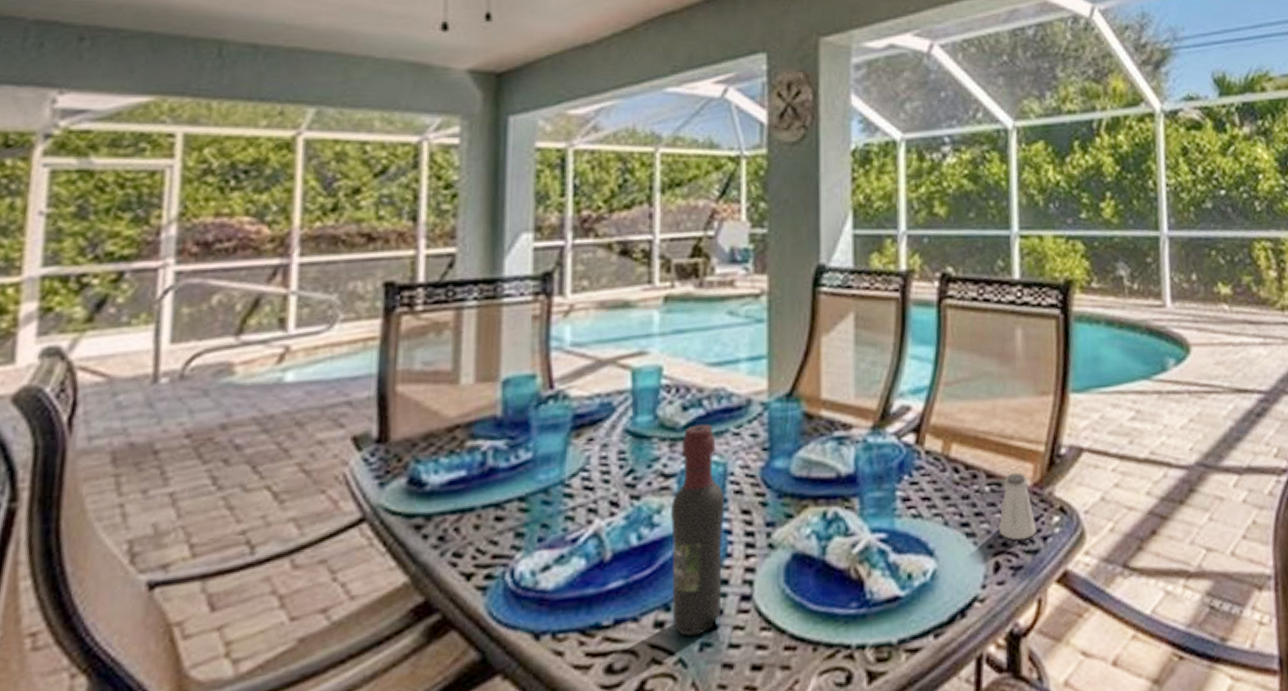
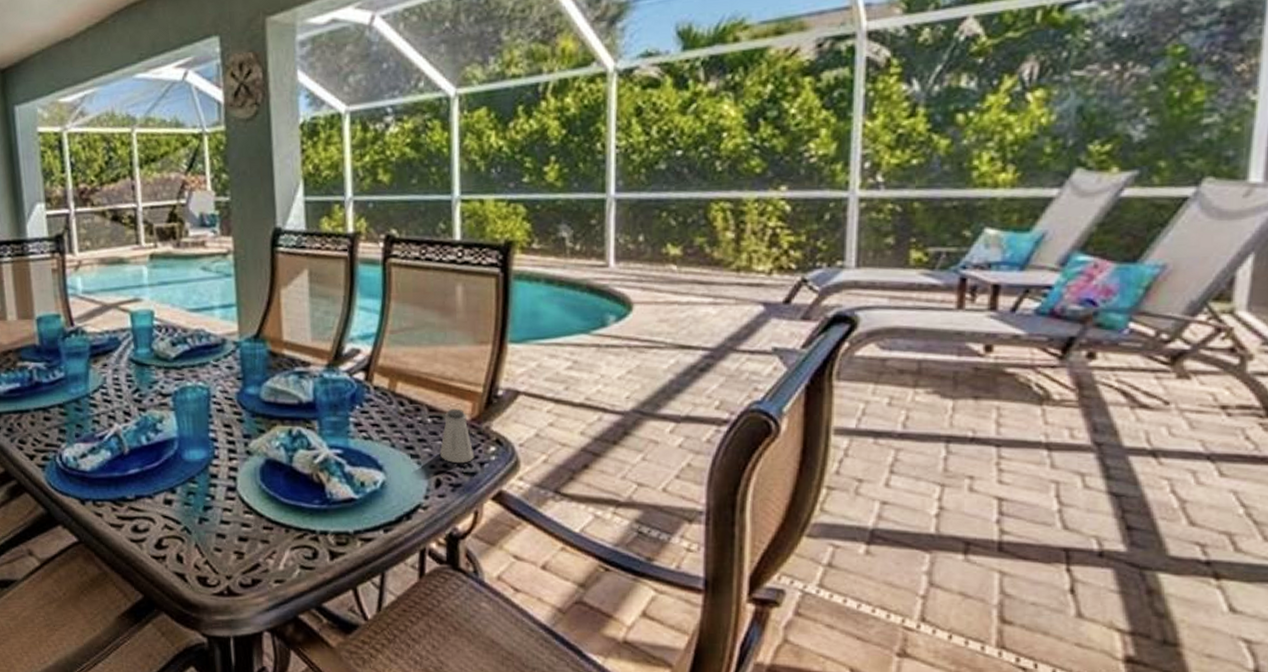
wine bottle: present [671,424,725,637] -> none [169,357,213,513]

